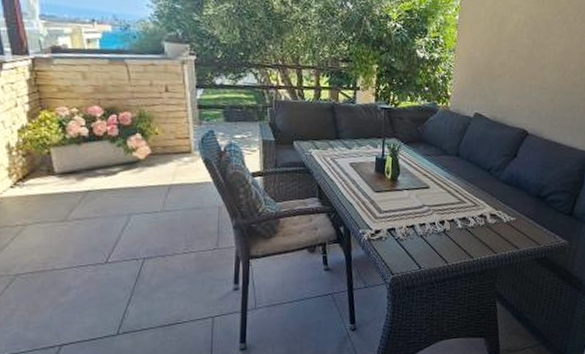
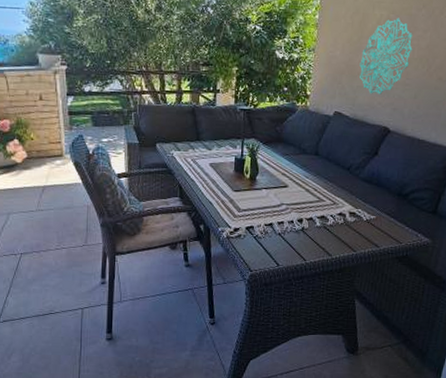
wall decoration: none [498,22,549,97] -> present [359,18,413,95]

